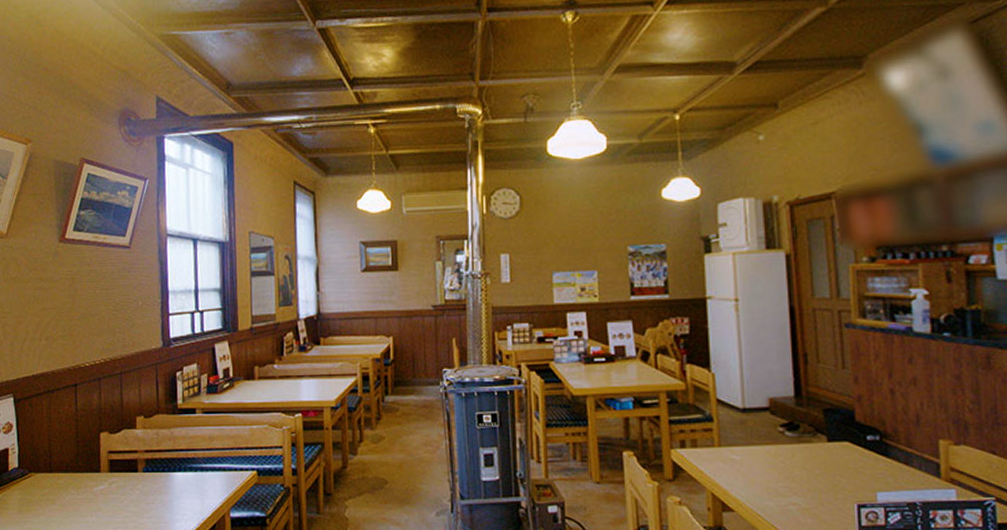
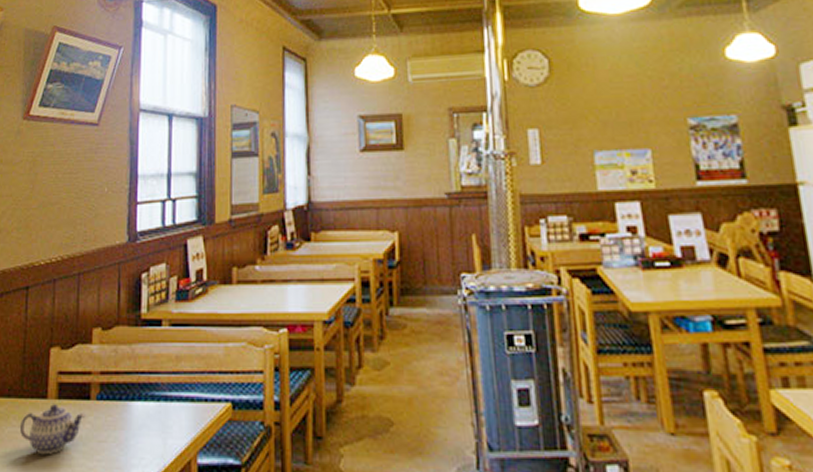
teapot: none [78,476,135,515] -> present [19,404,86,455]

